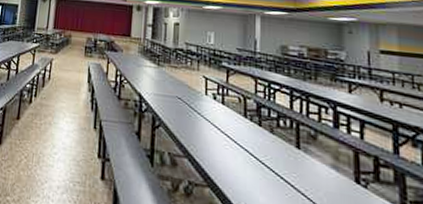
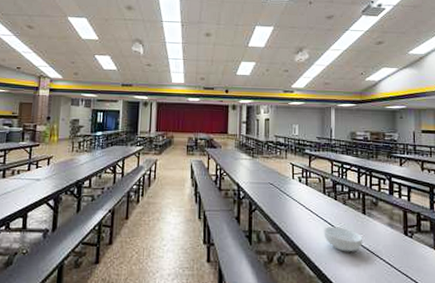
cereal bowl: none [244,157,296,194] -> present [324,226,362,252]

